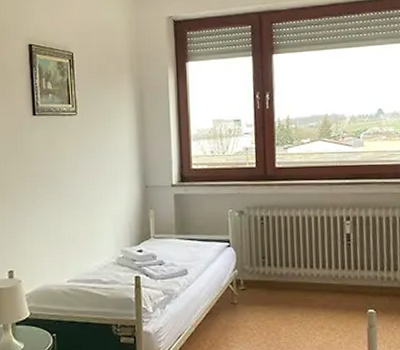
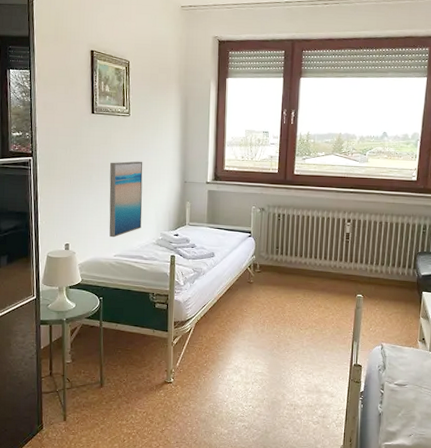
wall art: none [57,166,98,260] -> present [109,161,143,238]

